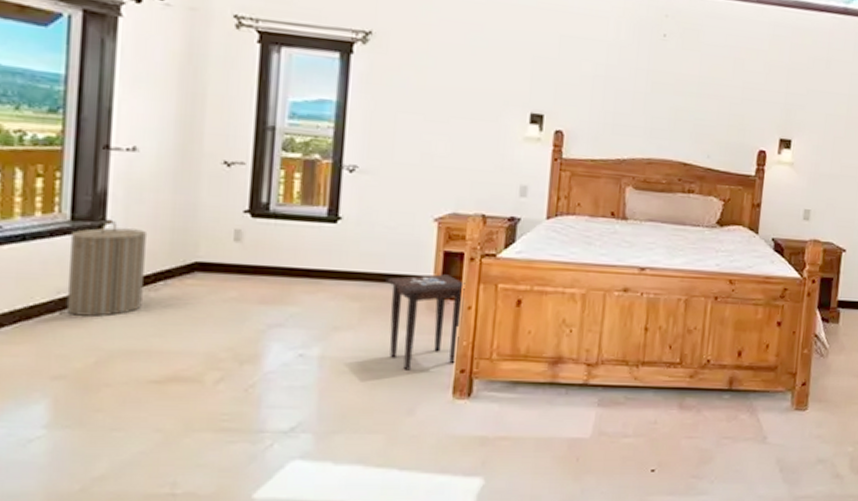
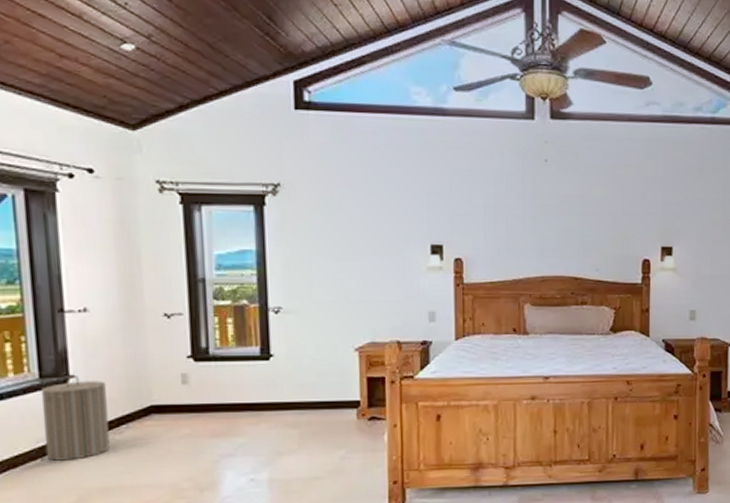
side table: present [386,274,465,370] -> none [318,398,390,486]

